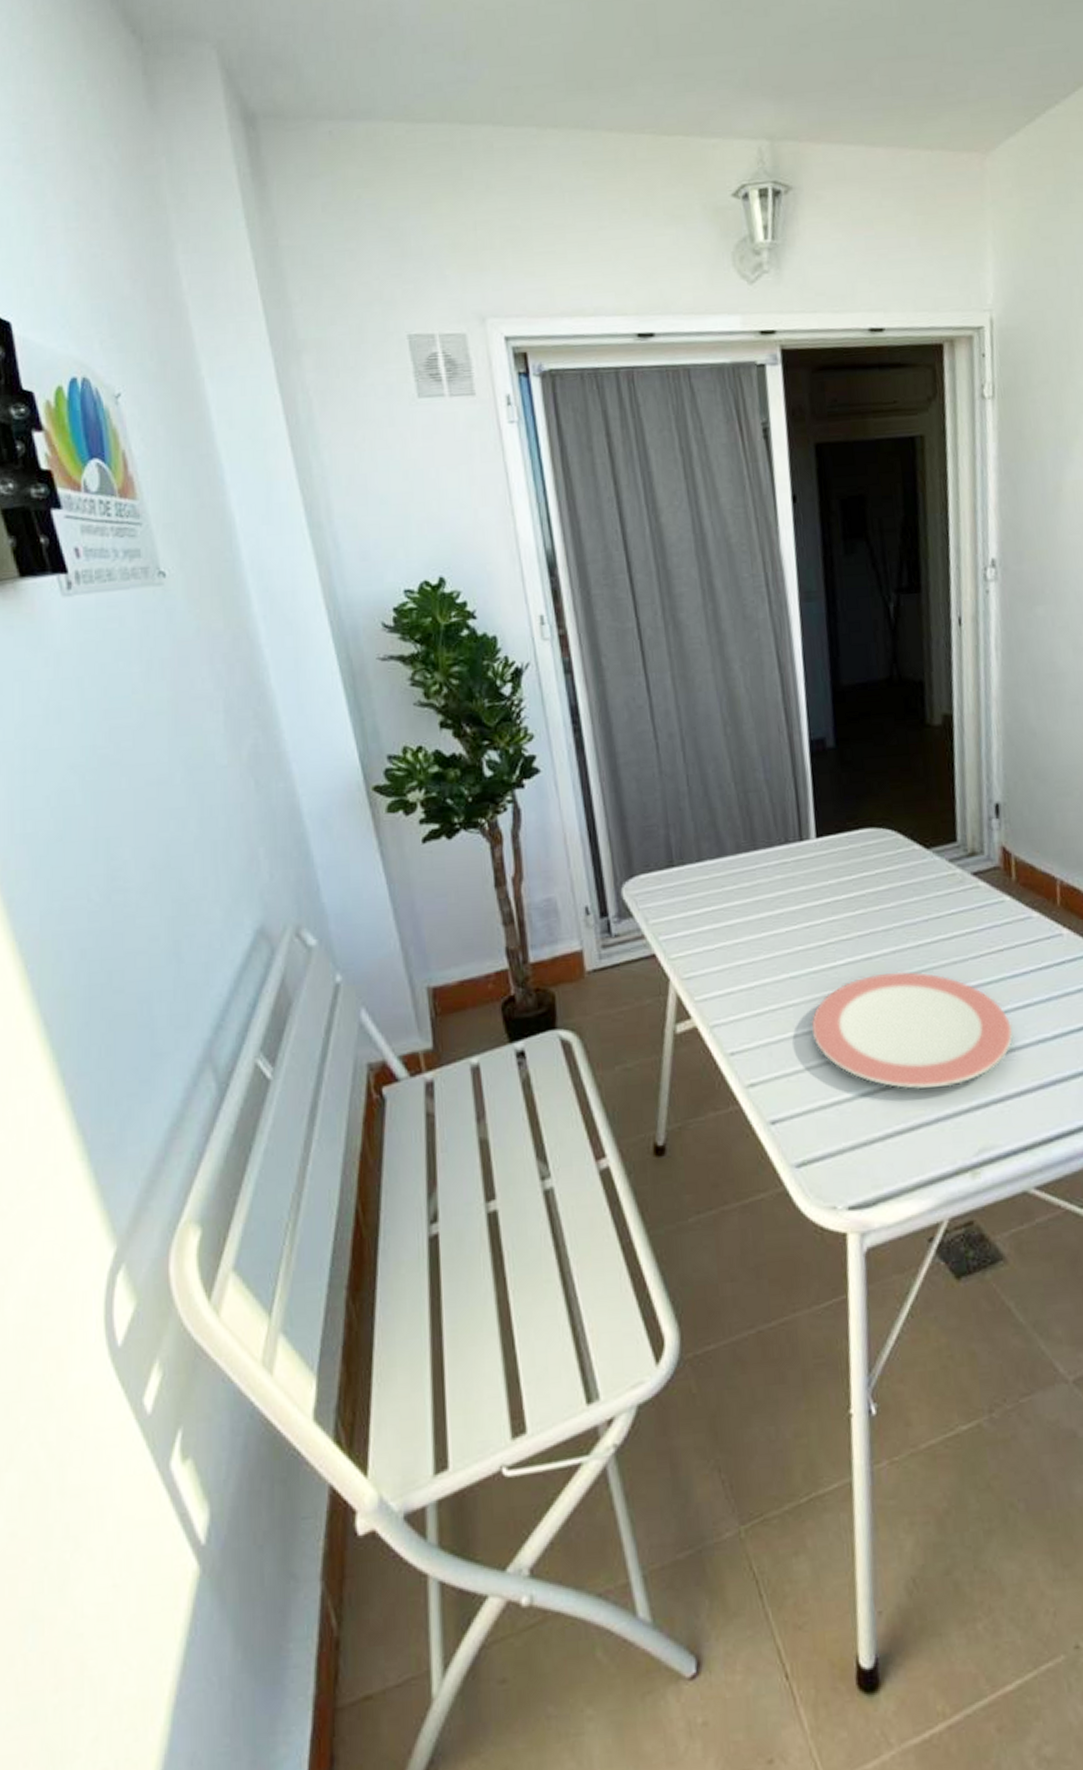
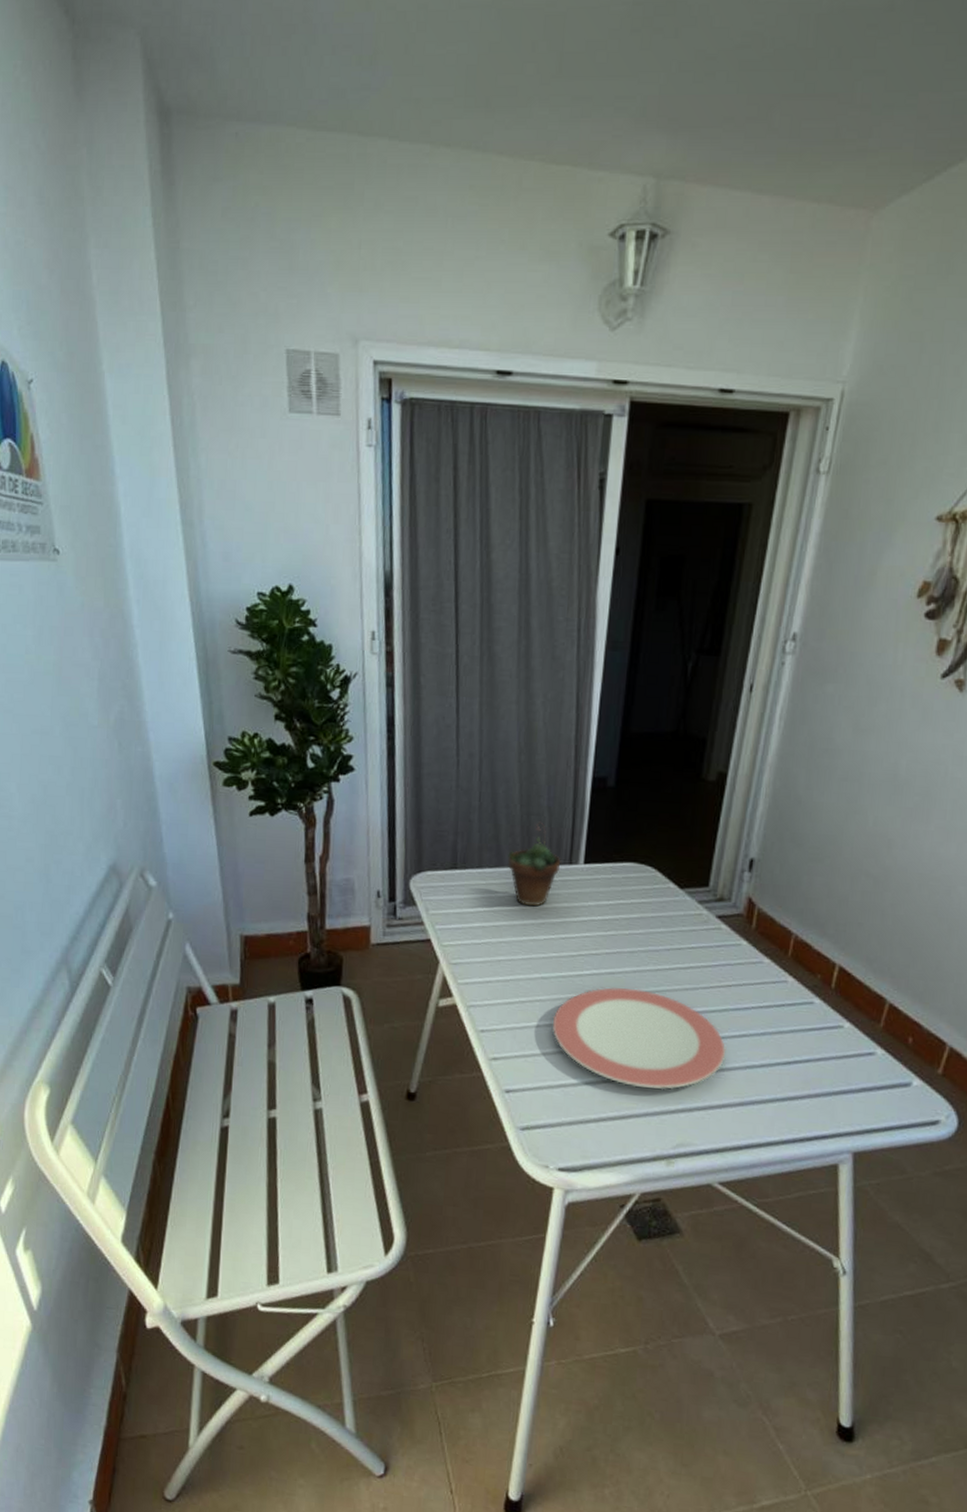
succulent plant: none [729,798,790,897] -> present [507,821,561,907]

